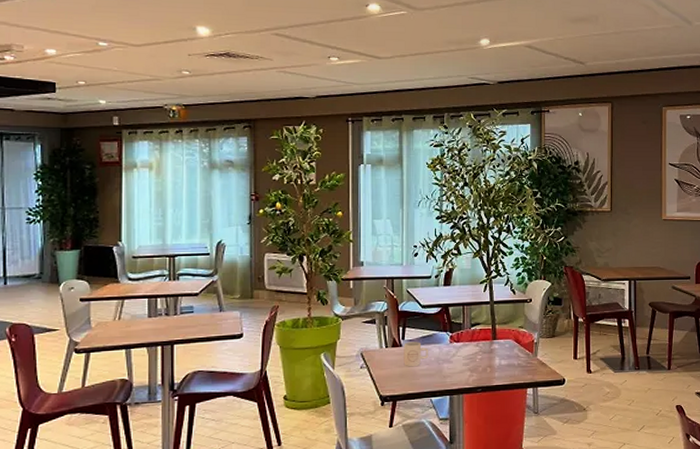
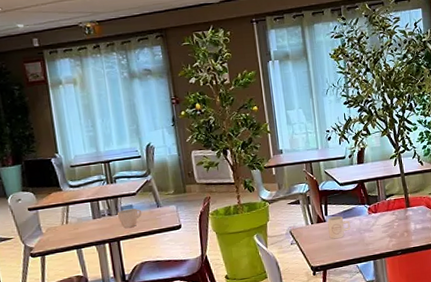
cup: none [174,310,203,332] -> present [116,208,142,229]

